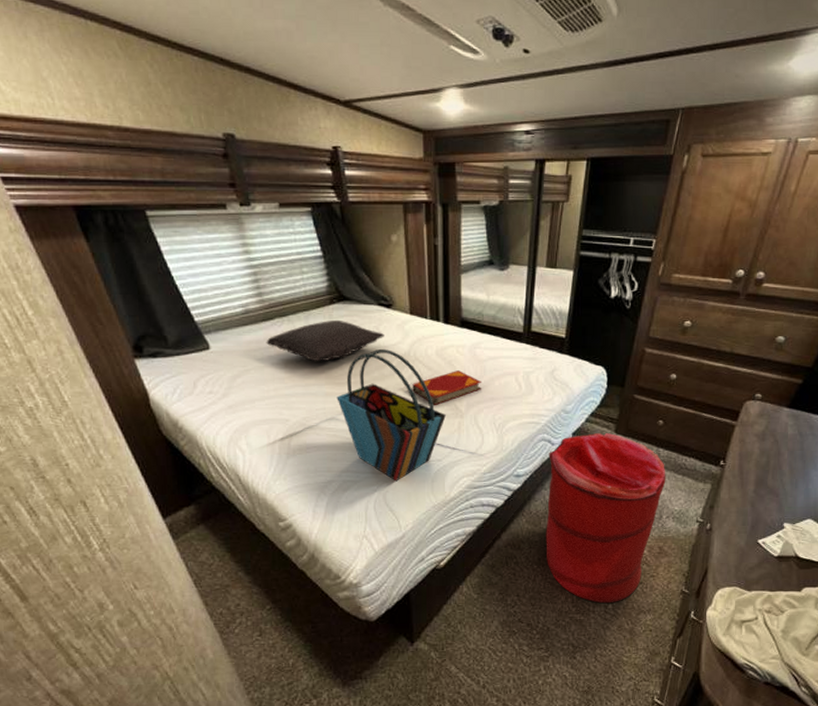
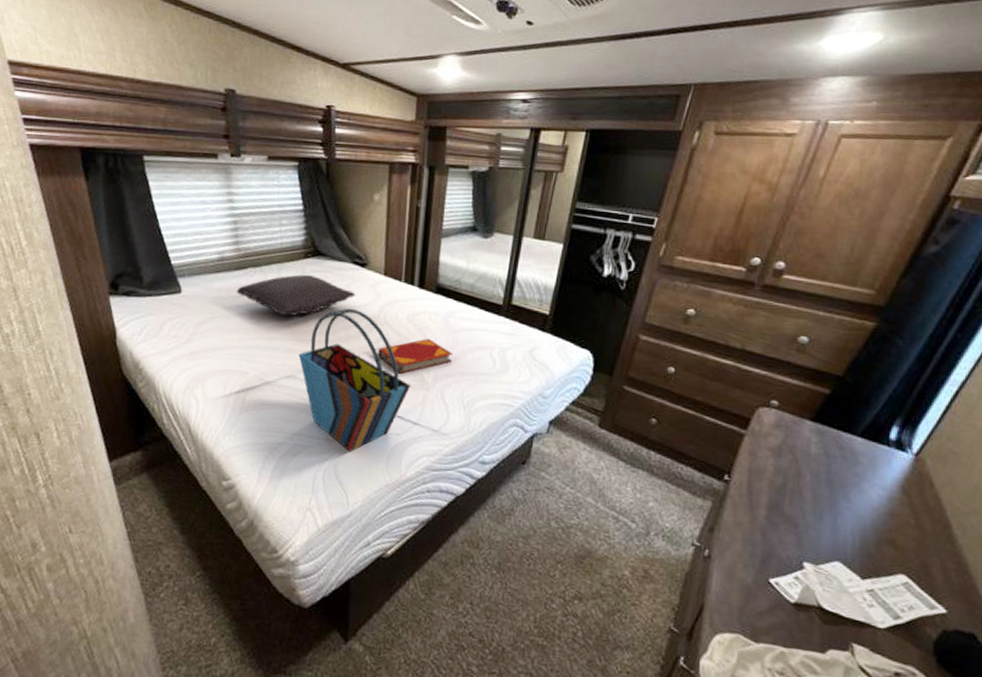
laundry hamper: present [546,433,666,604] -> none [507,424,657,630]

